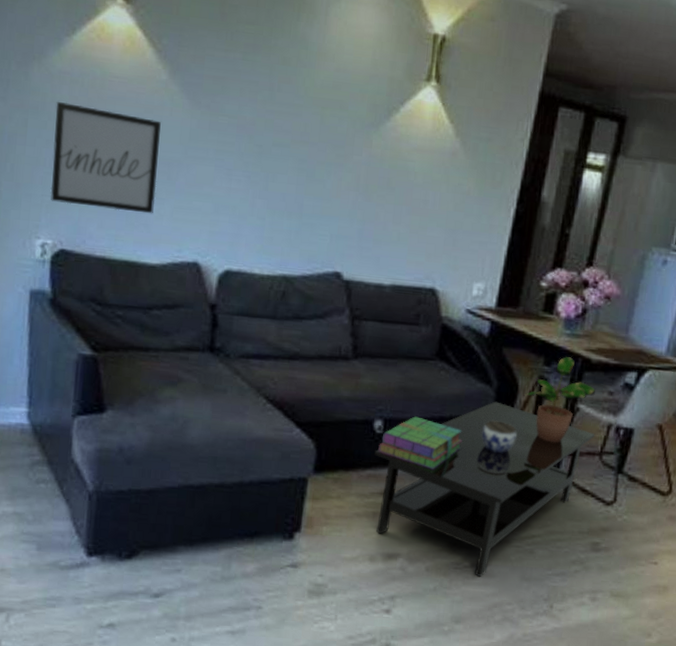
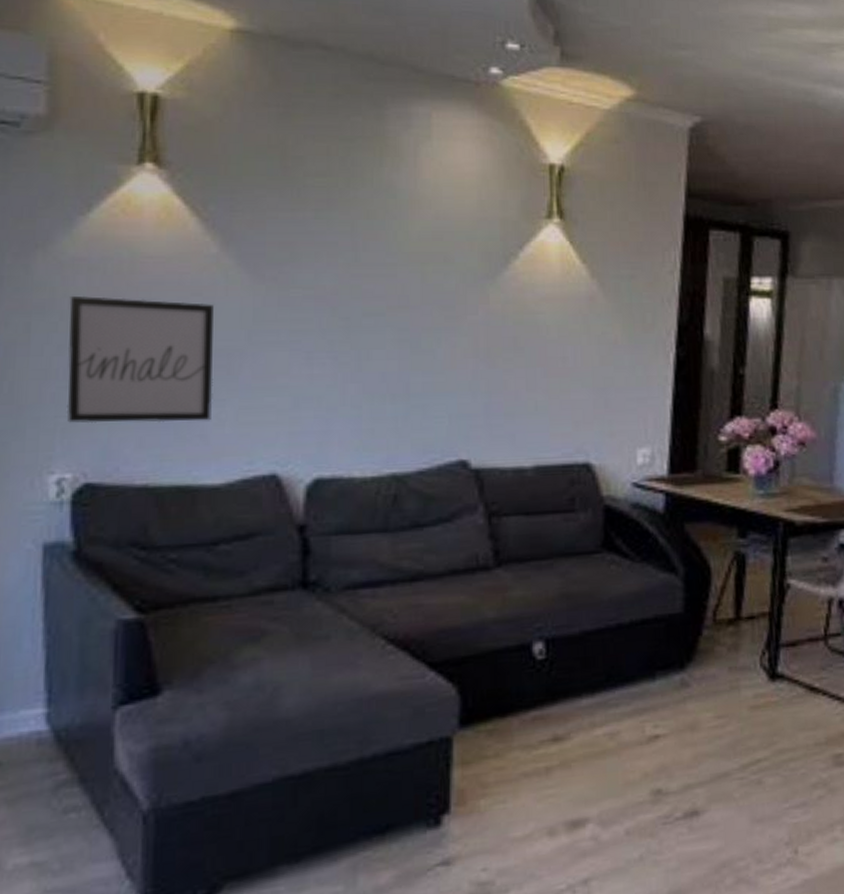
coffee table: present [374,401,595,577] -> none [538,593,815,829]
stack of books: present [378,416,463,469] -> none [542,629,651,695]
jar: present [482,421,517,453] -> none [675,617,718,659]
potted plant: present [523,355,596,443] -> none [718,521,806,633]

